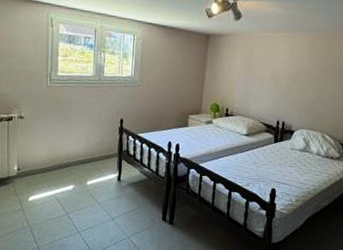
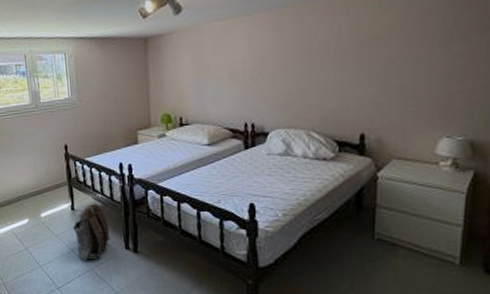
backpack: none [116,176,151,230] -> present [72,203,110,262]

